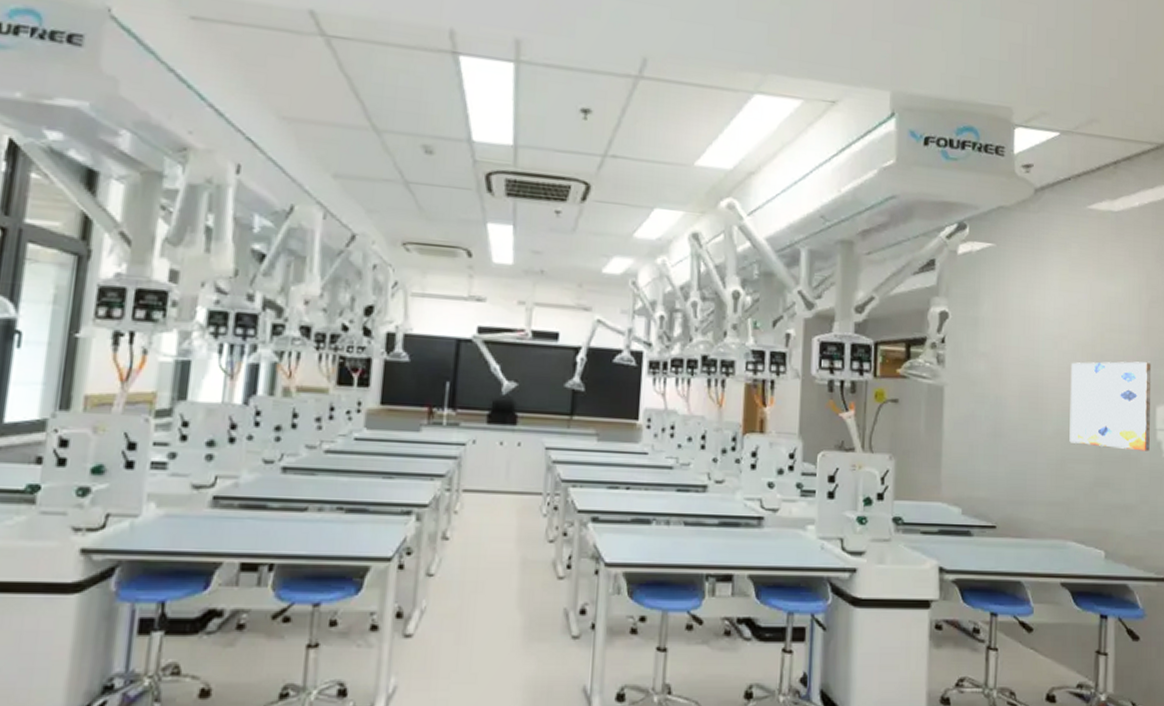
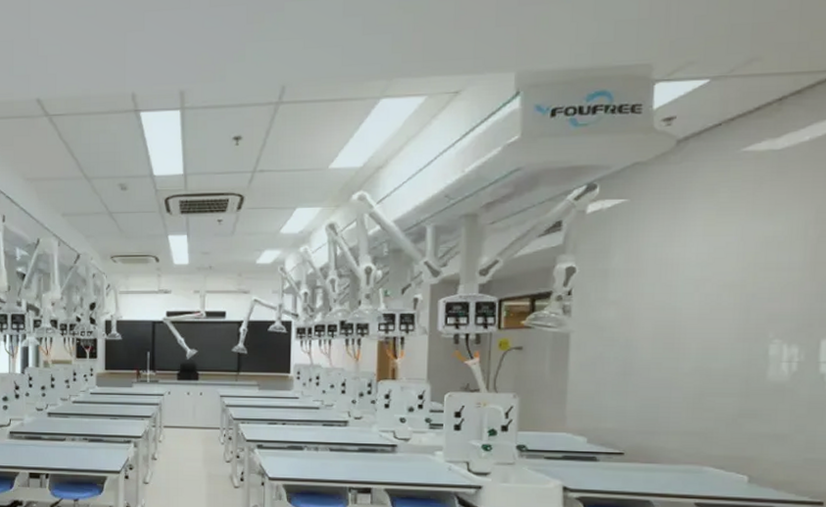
wall art: present [1069,361,1152,452] -> none [710,297,817,384]

